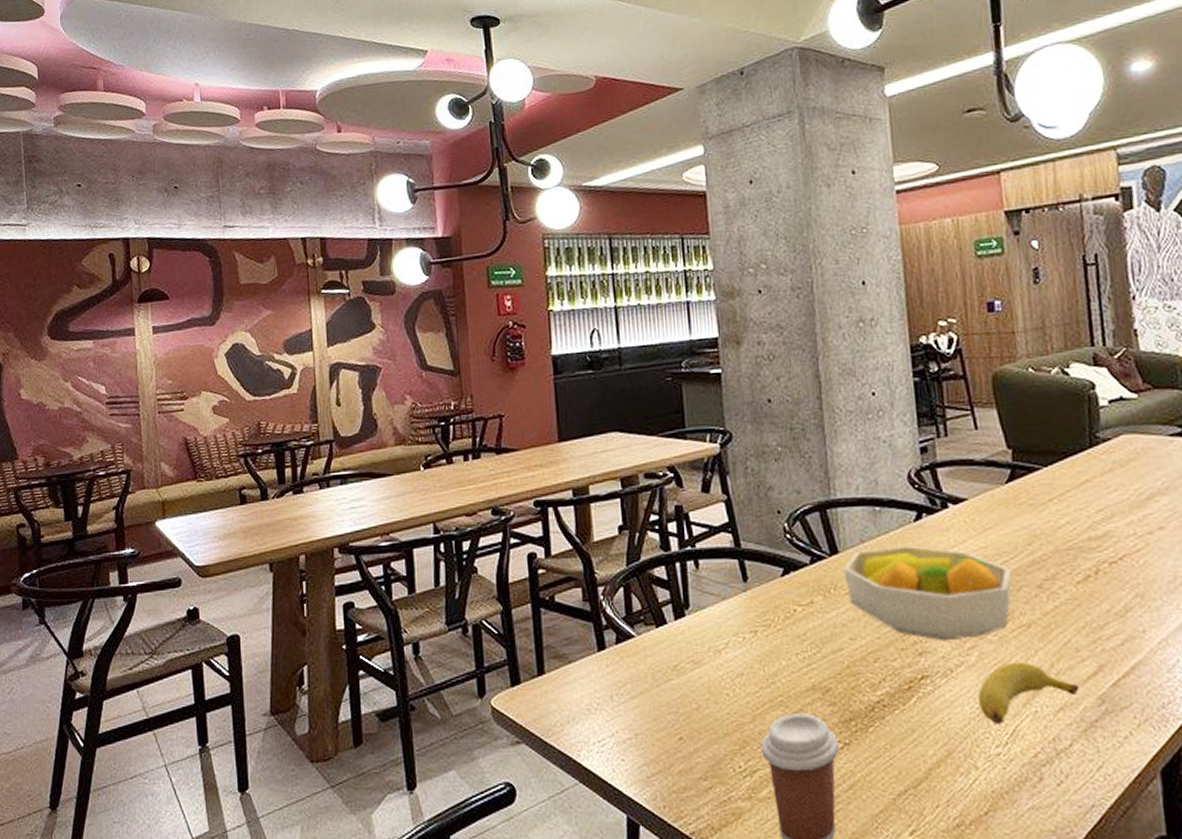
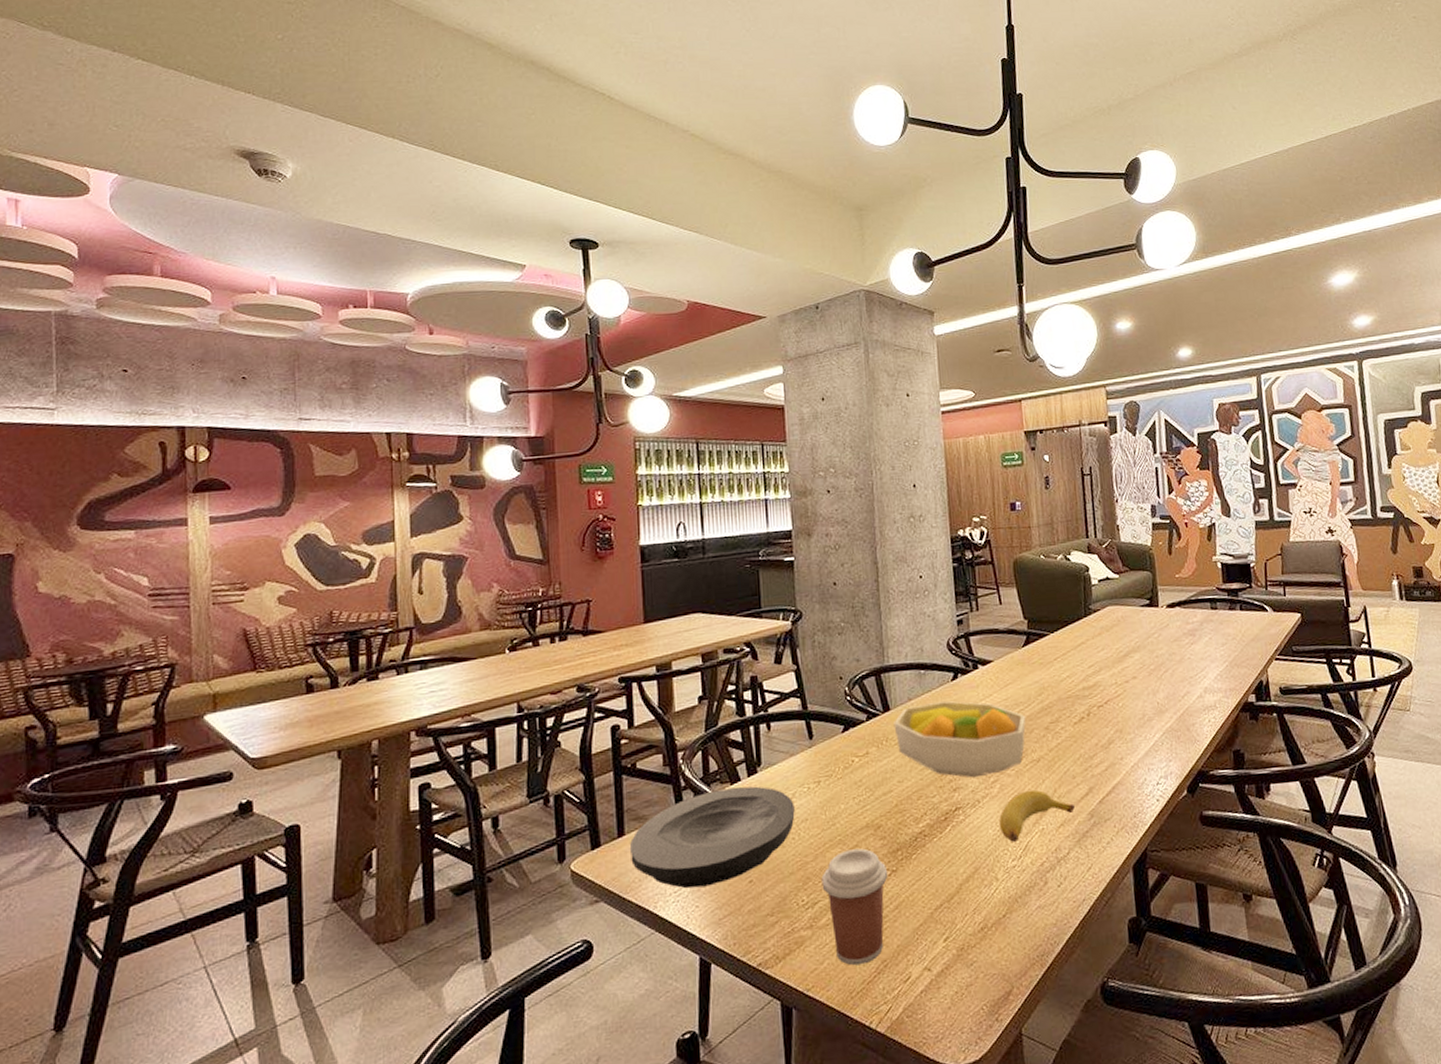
plate: none [551,630,729,739] -> present [630,786,795,889]

